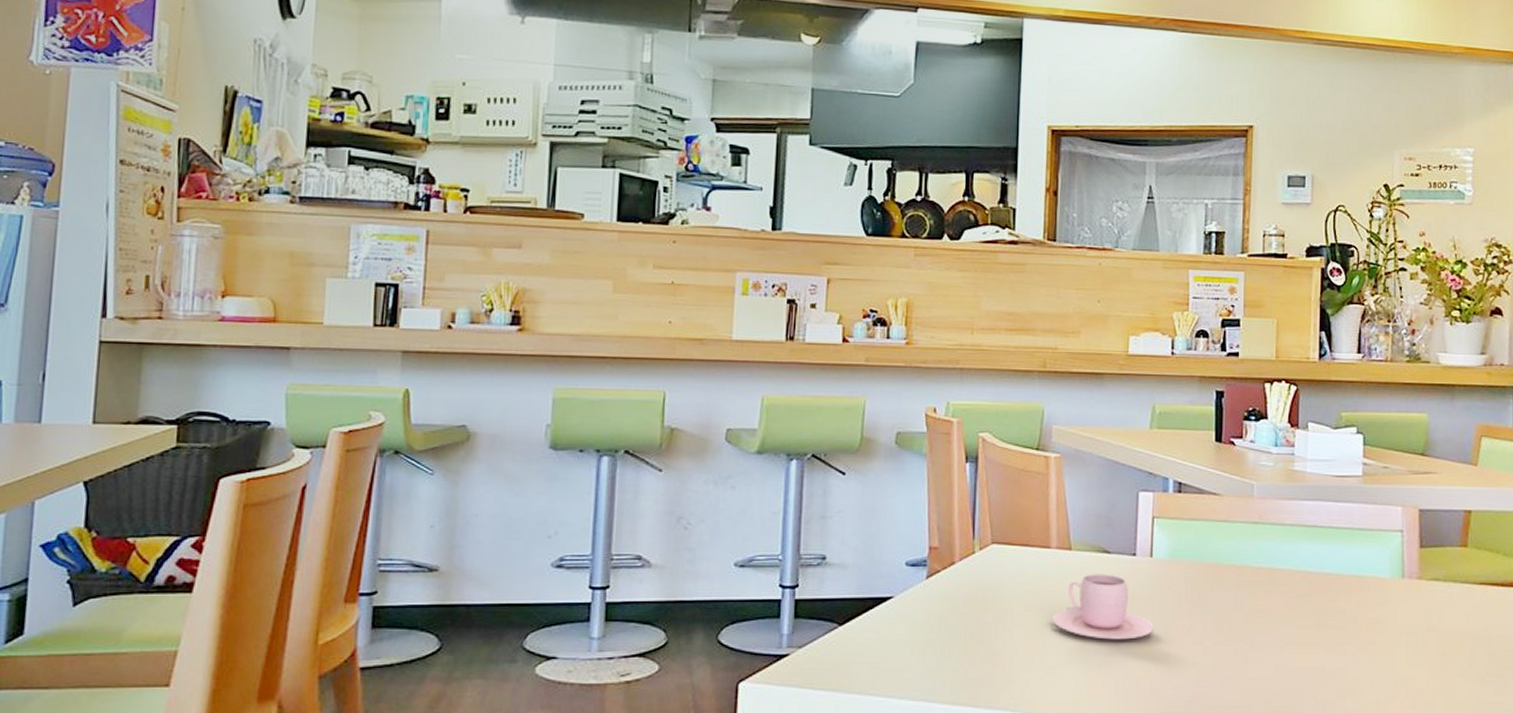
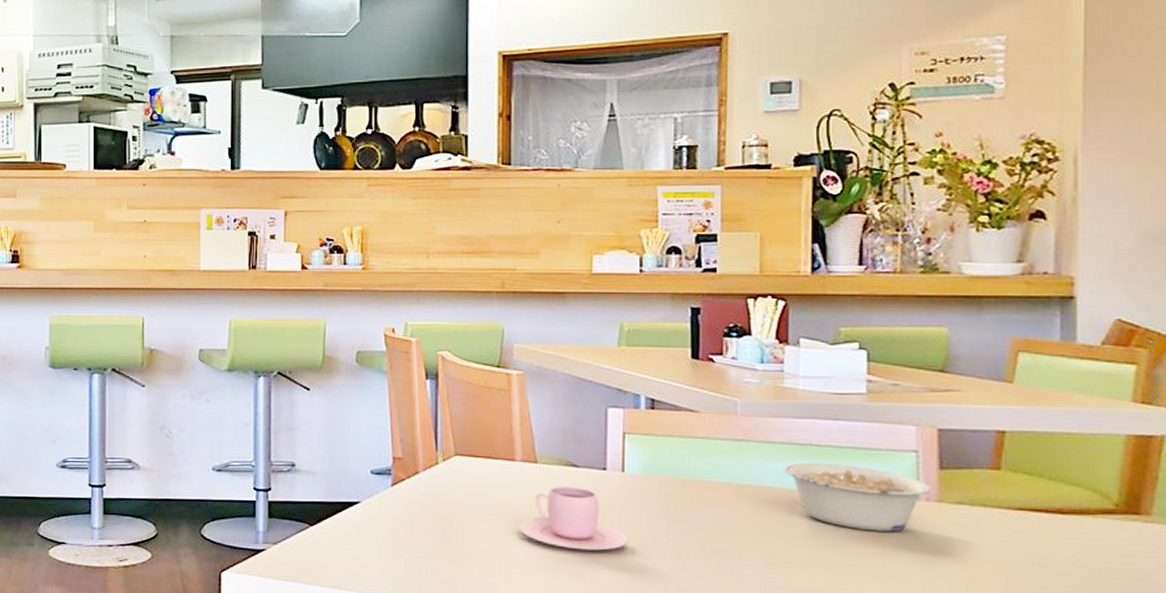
legume: none [1293,543,1413,609] -> present [784,462,931,532]

